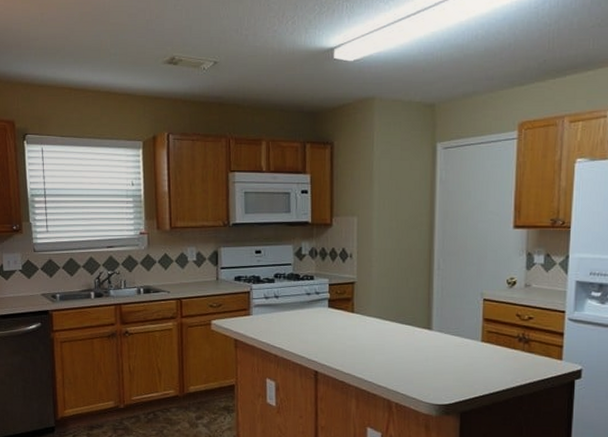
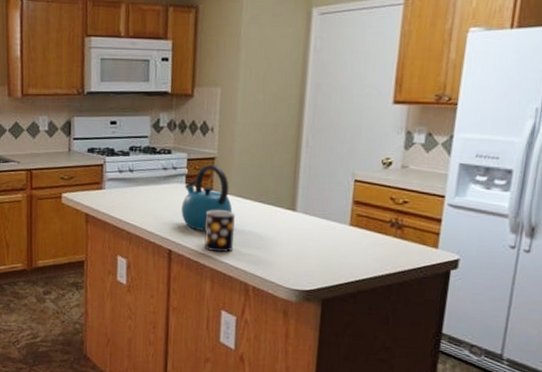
kettle: none [325,288,373,351] -> present [181,164,233,231]
mug: none [347,331,376,372] -> present [204,210,235,253]

